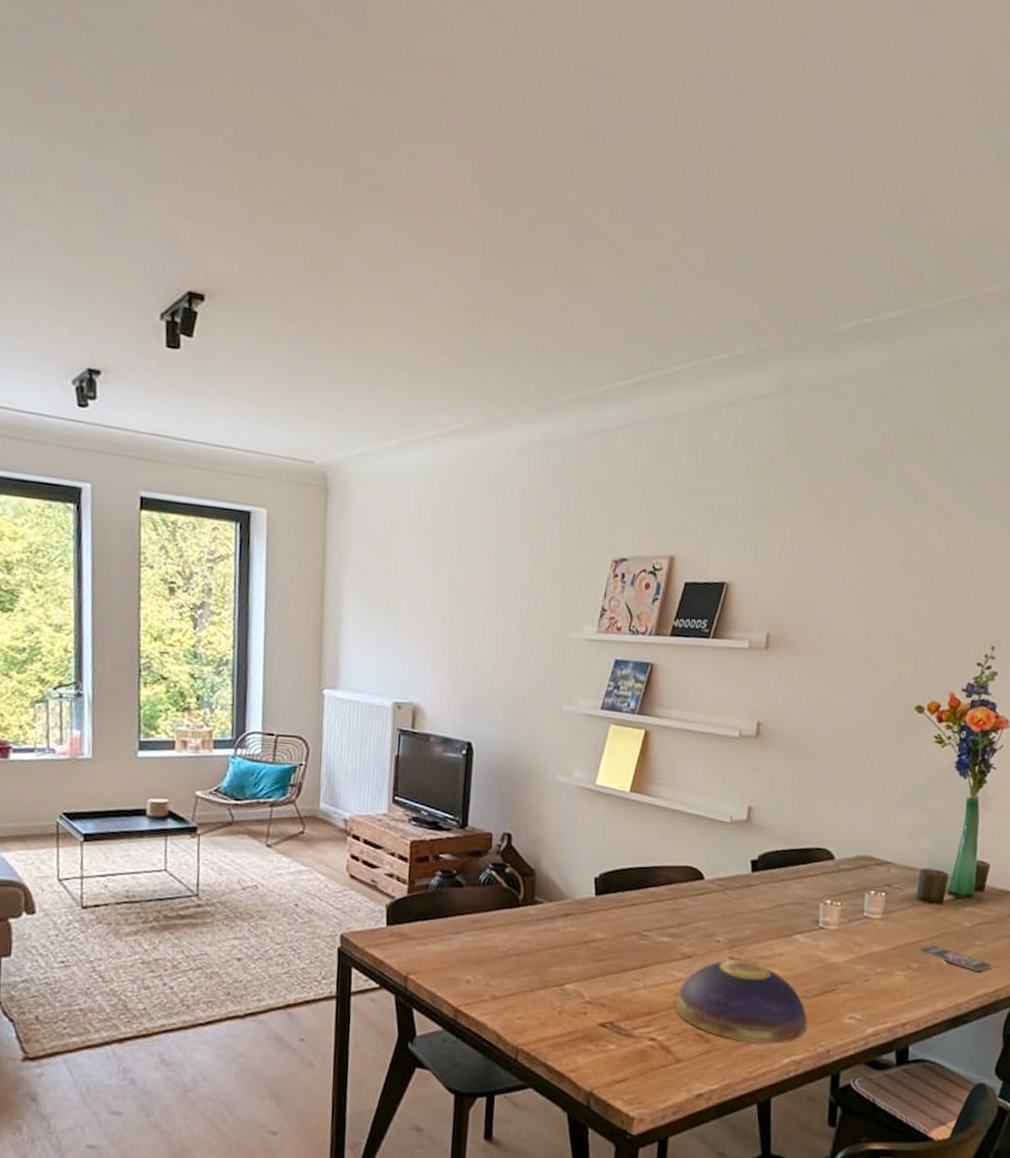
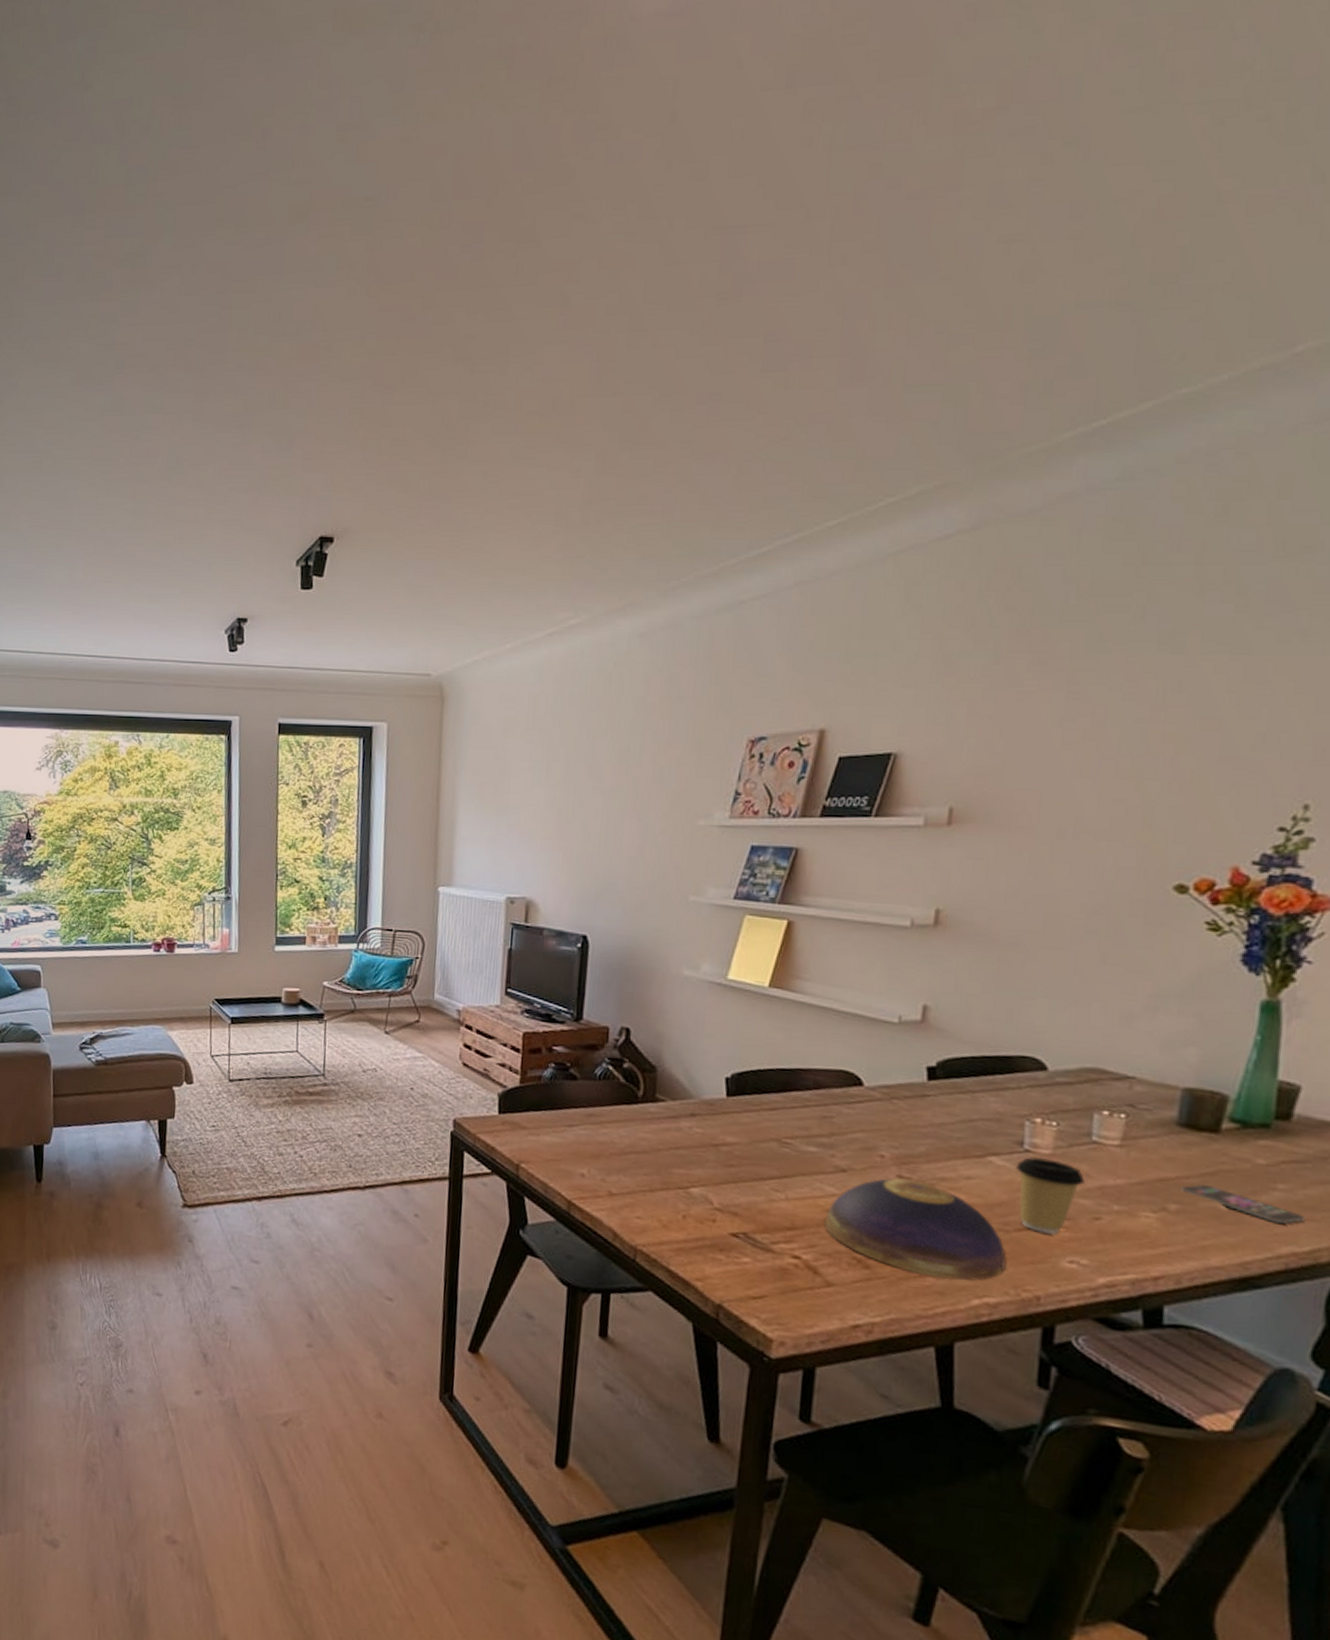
coffee cup: none [813,932,859,997] -> present [1015,1157,1085,1235]

